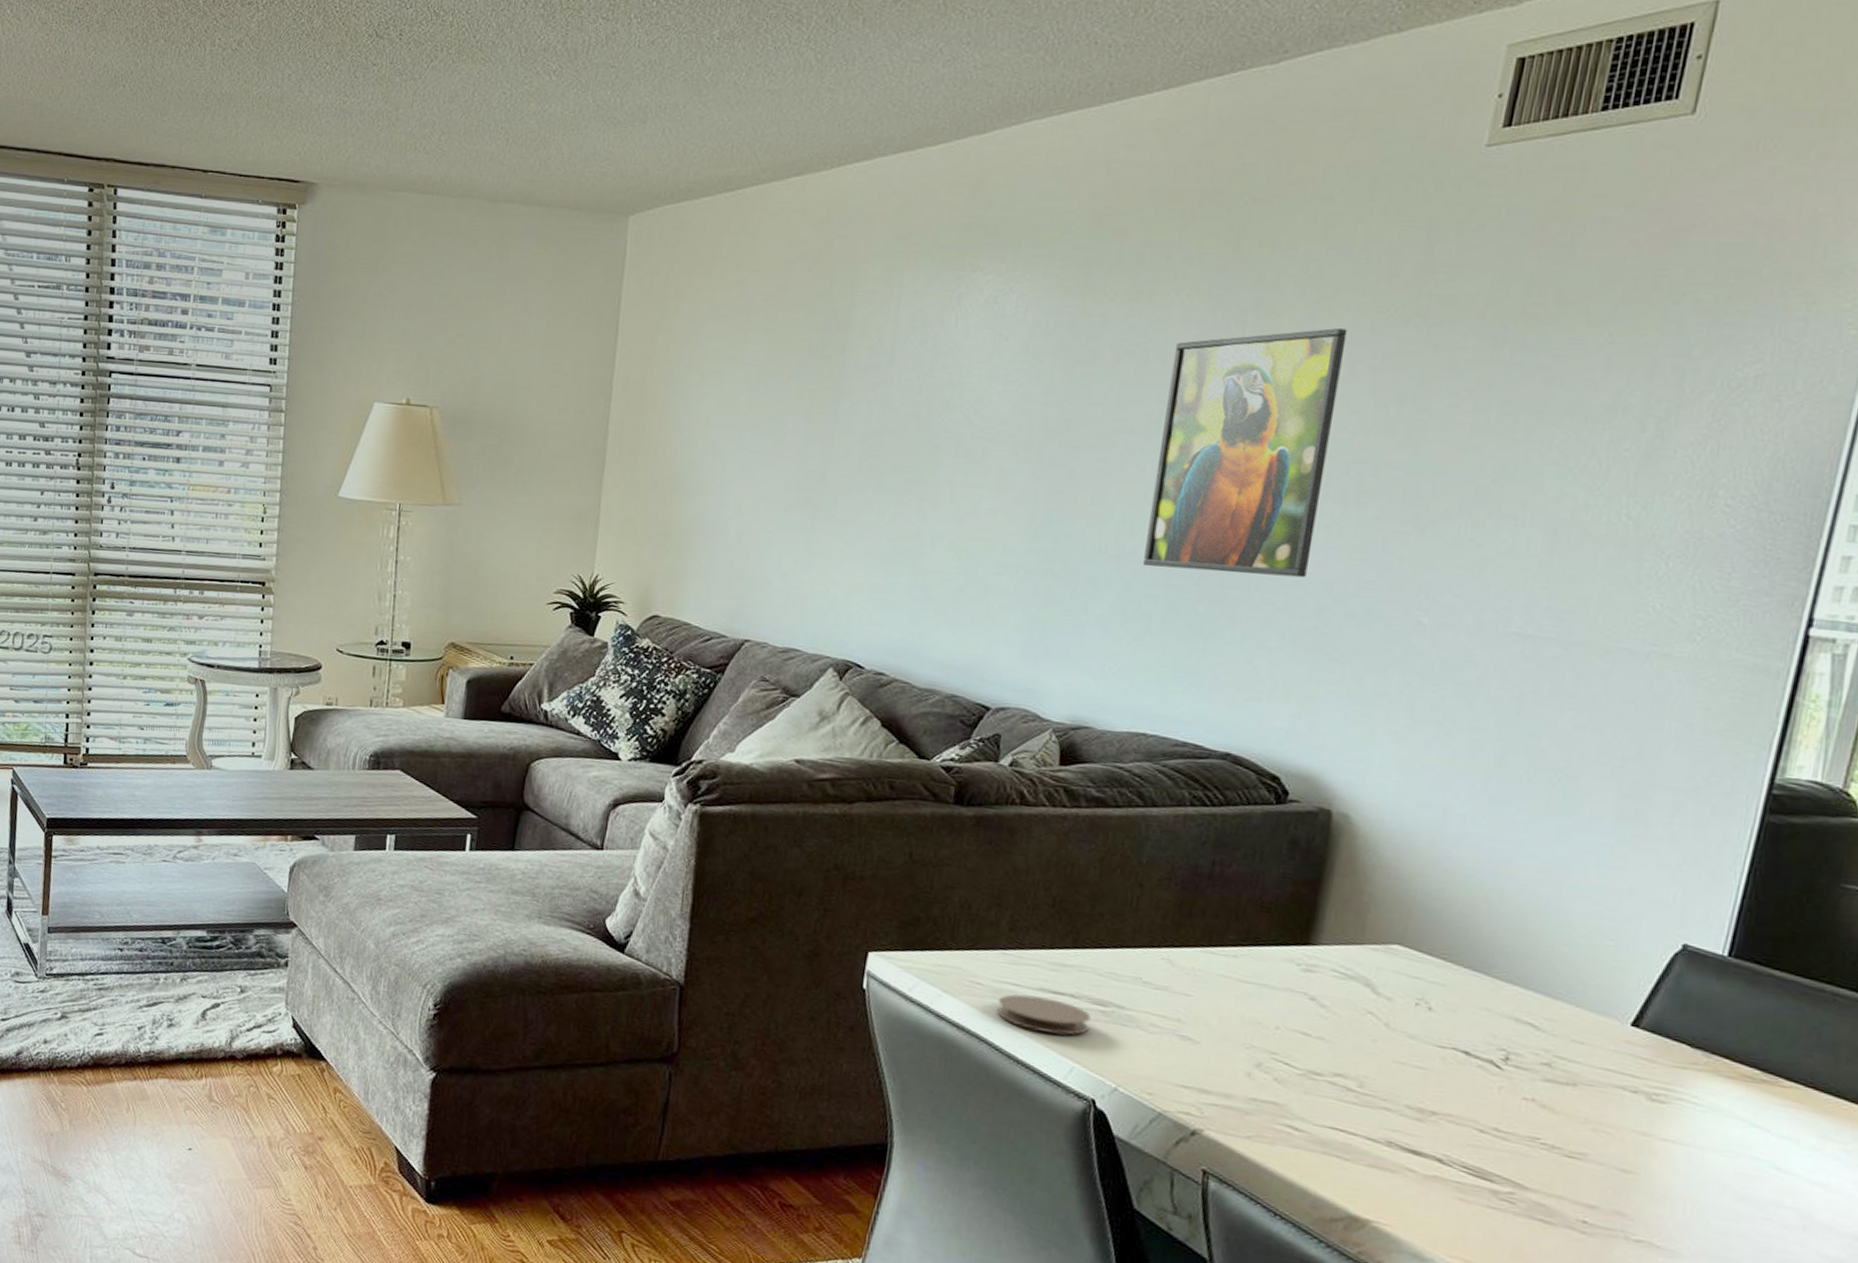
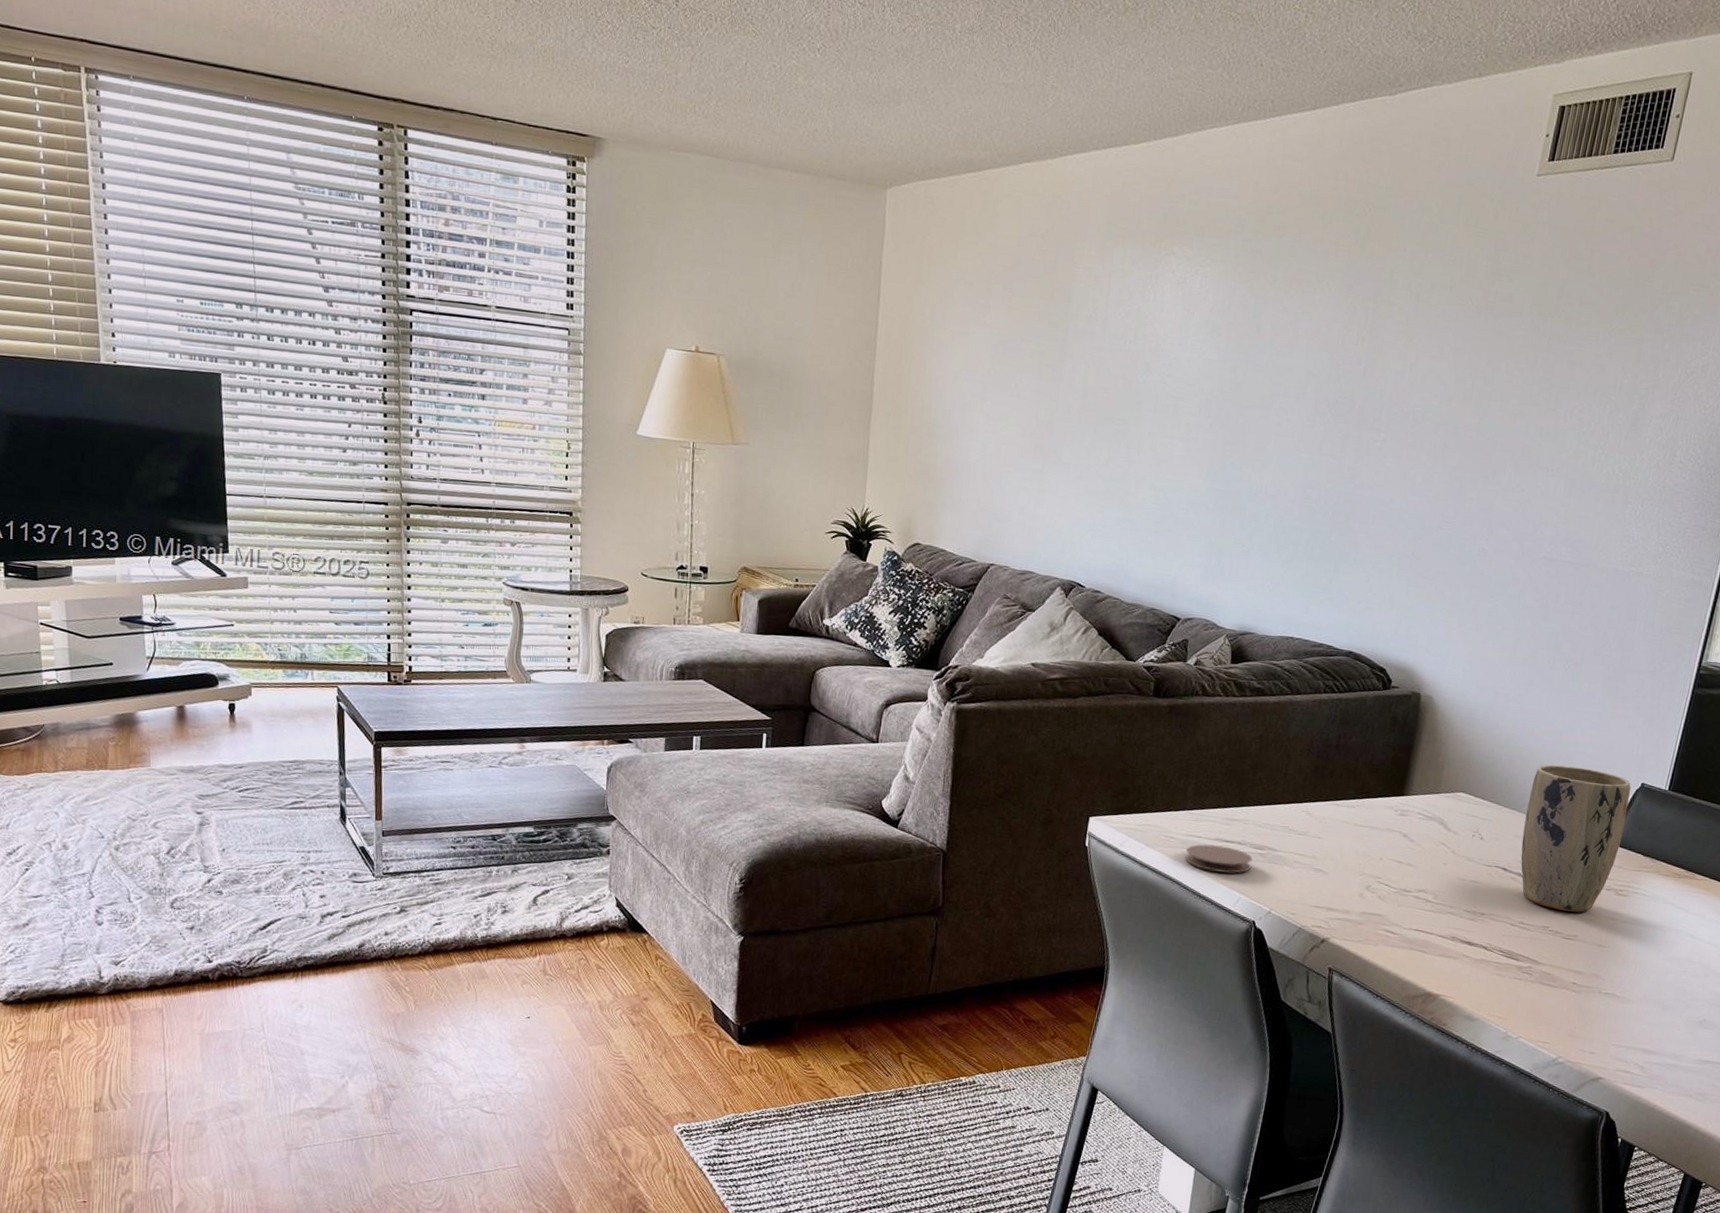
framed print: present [1143,327,1348,578] -> none [1293,316,1439,514]
plant pot: none [1491,912,1666,1122] -> present [1520,764,1631,913]

